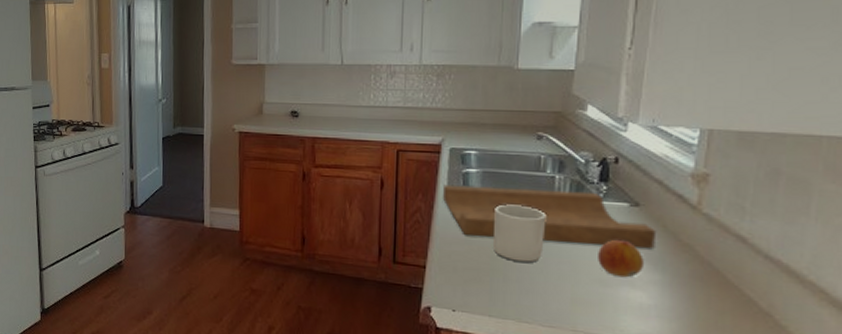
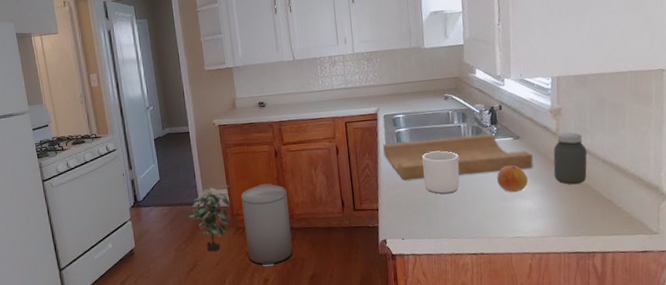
potted plant: none [190,205,243,281] -> present [189,185,231,252]
pedal bin: none [253,210,311,313] -> present [241,183,293,268]
jar: none [685,207,740,283] -> present [553,132,587,185]

